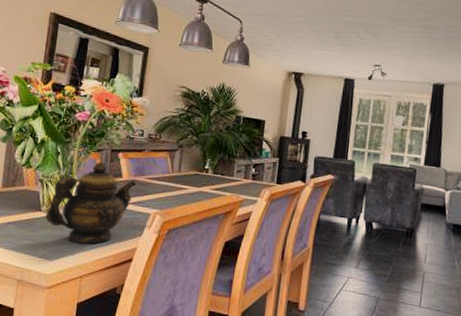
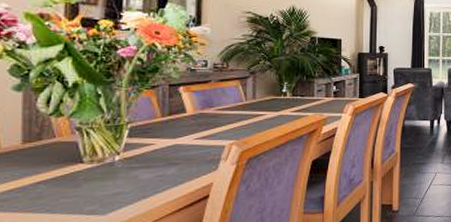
teapot: present [45,161,137,244] -> none [90,98,205,191]

